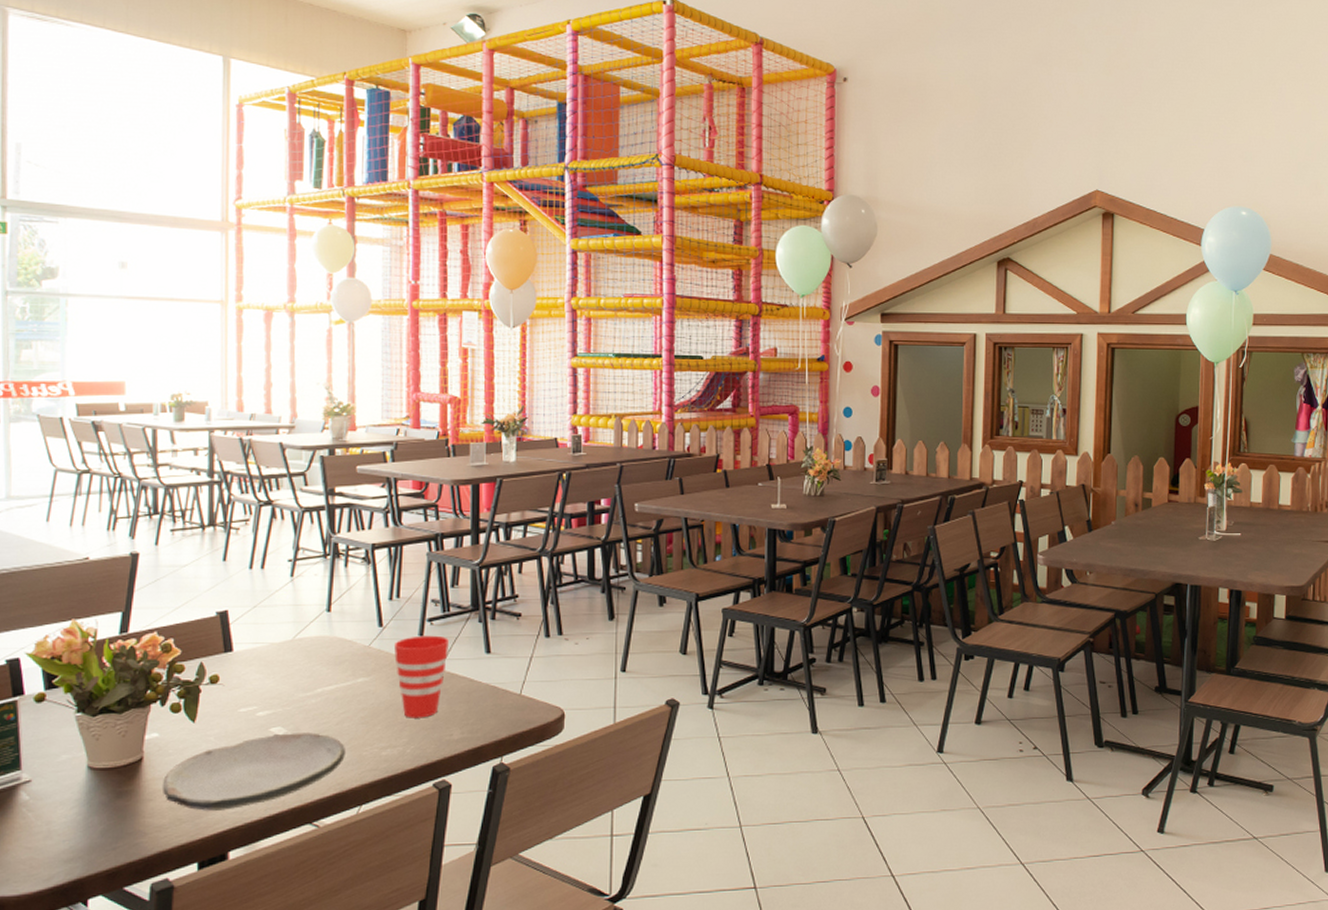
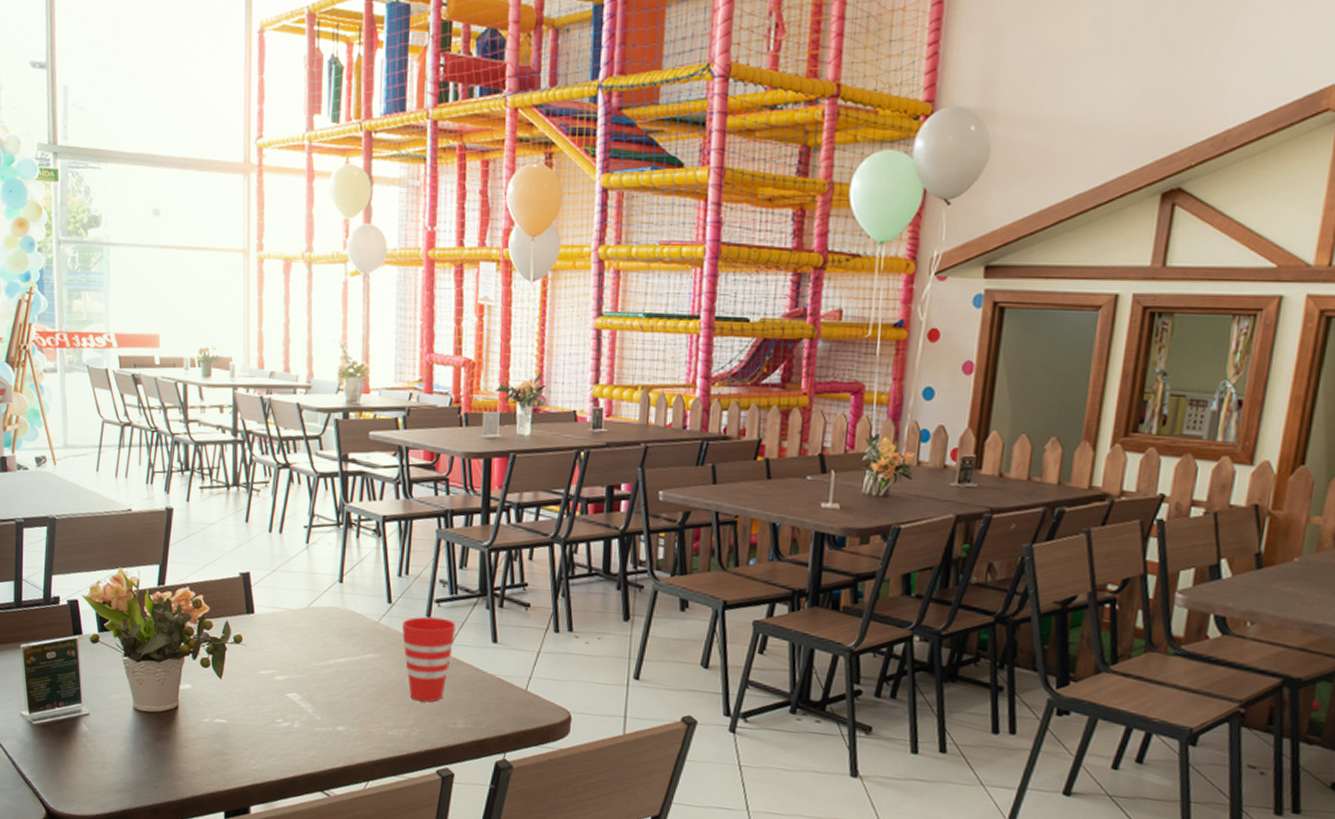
plate: present [163,733,345,811] -> none [195,699,354,767]

